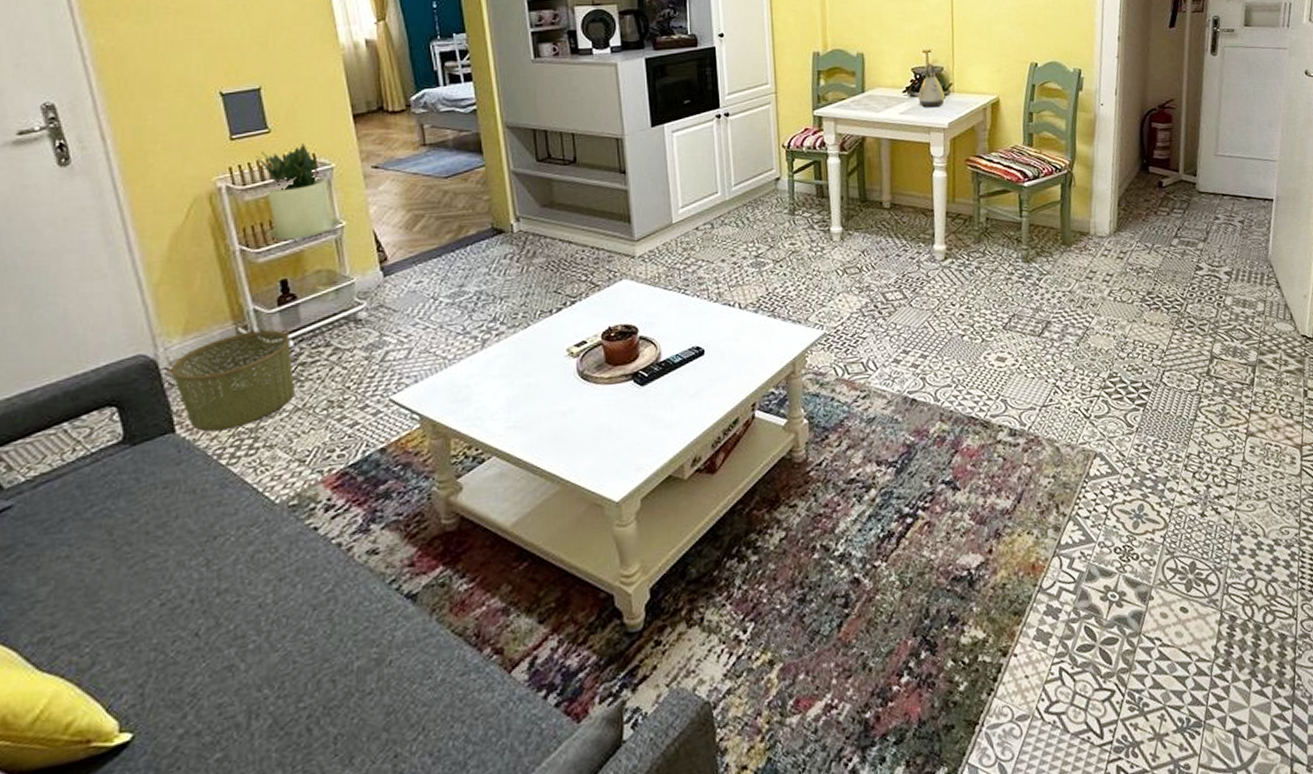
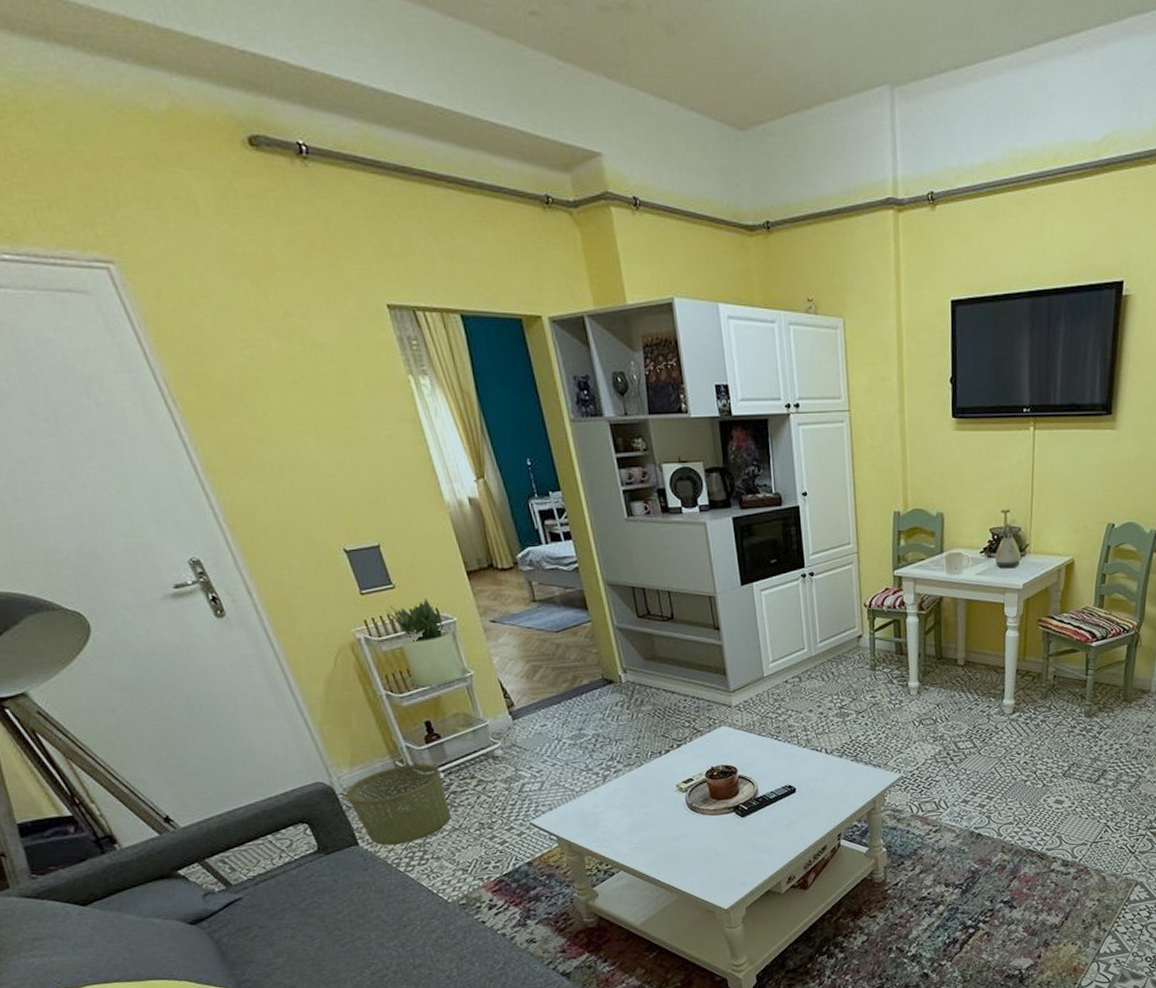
mug: none [865,90,893,116] -> present [943,551,970,576]

